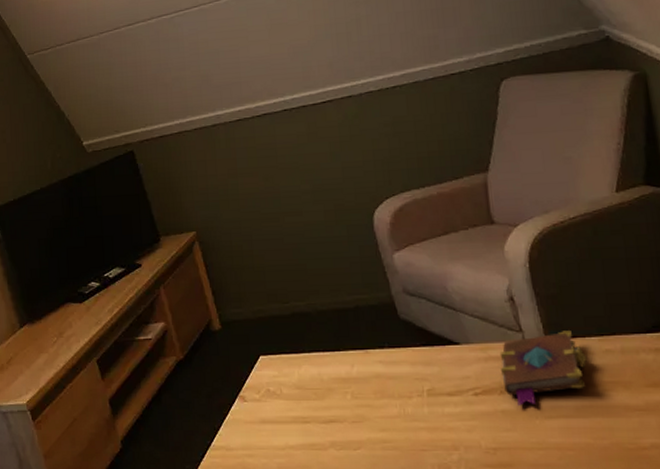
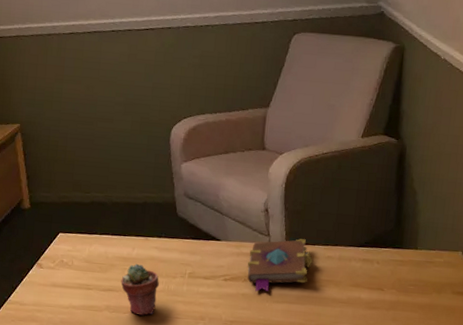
potted succulent: none [343,384,393,451] -> present [121,263,160,316]

